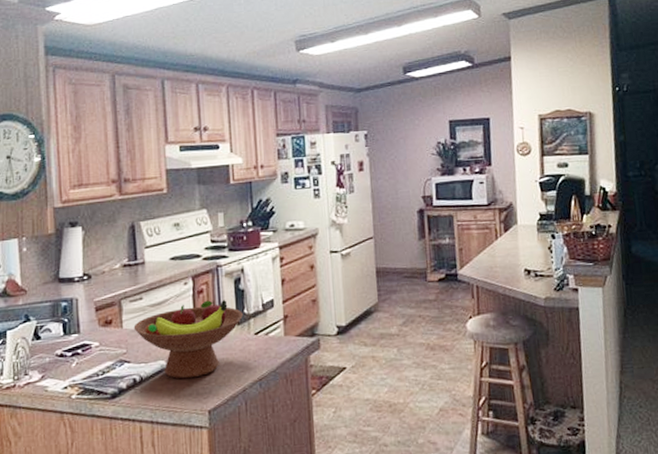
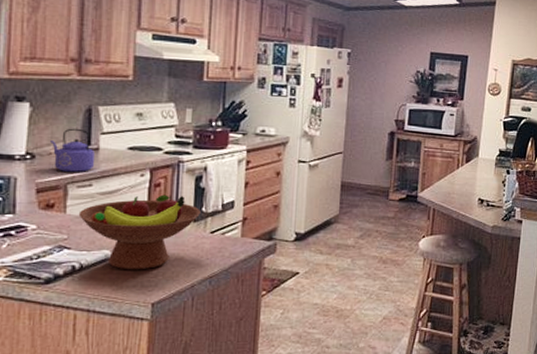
kettle: none [103,245,142,289] -> present [50,128,95,173]

